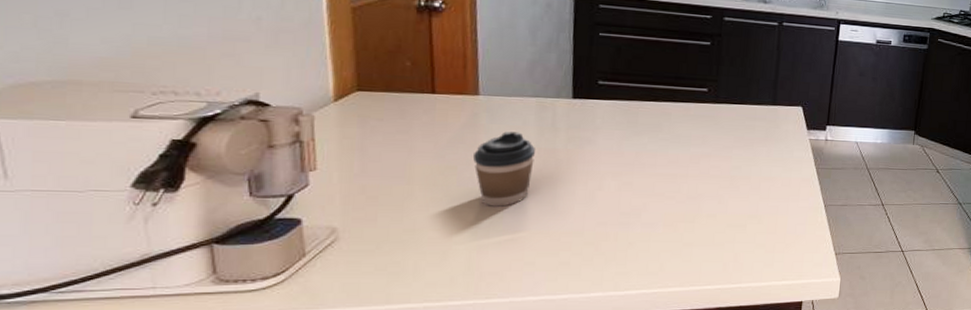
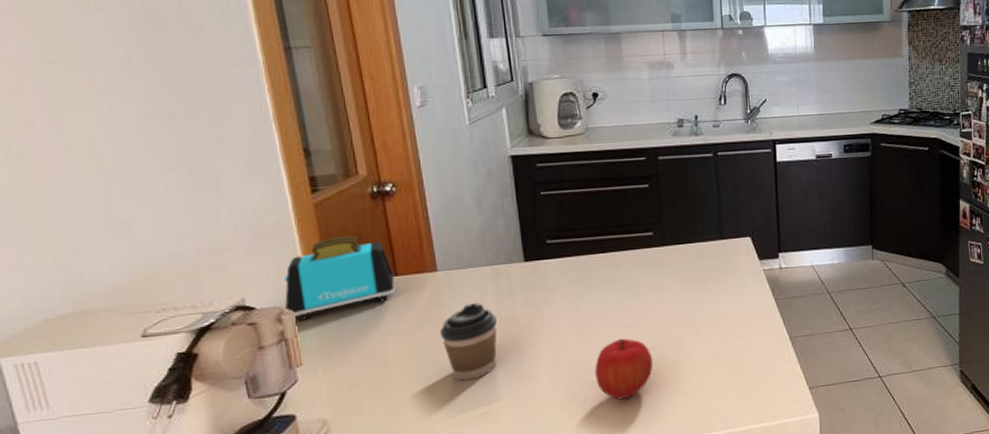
toaster: none [305,45,431,126] -> present [285,235,395,322]
fruit: none [628,185,689,244] -> present [595,338,654,400]

